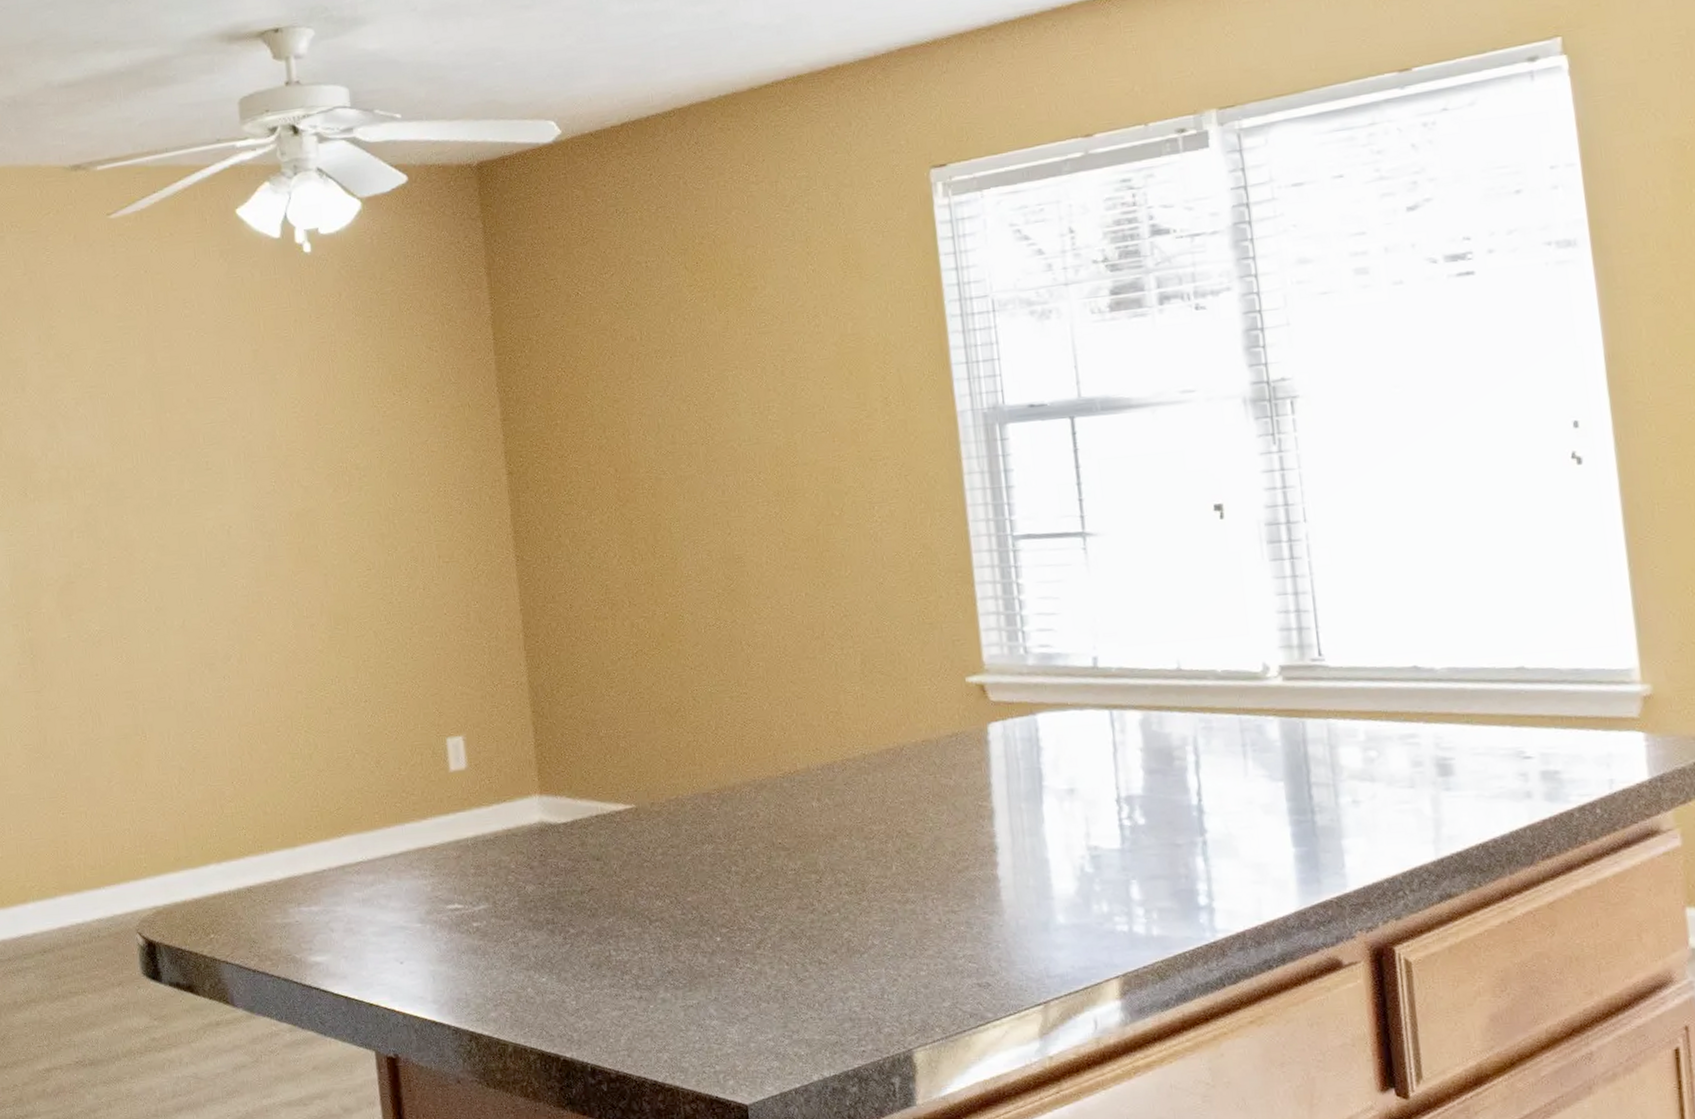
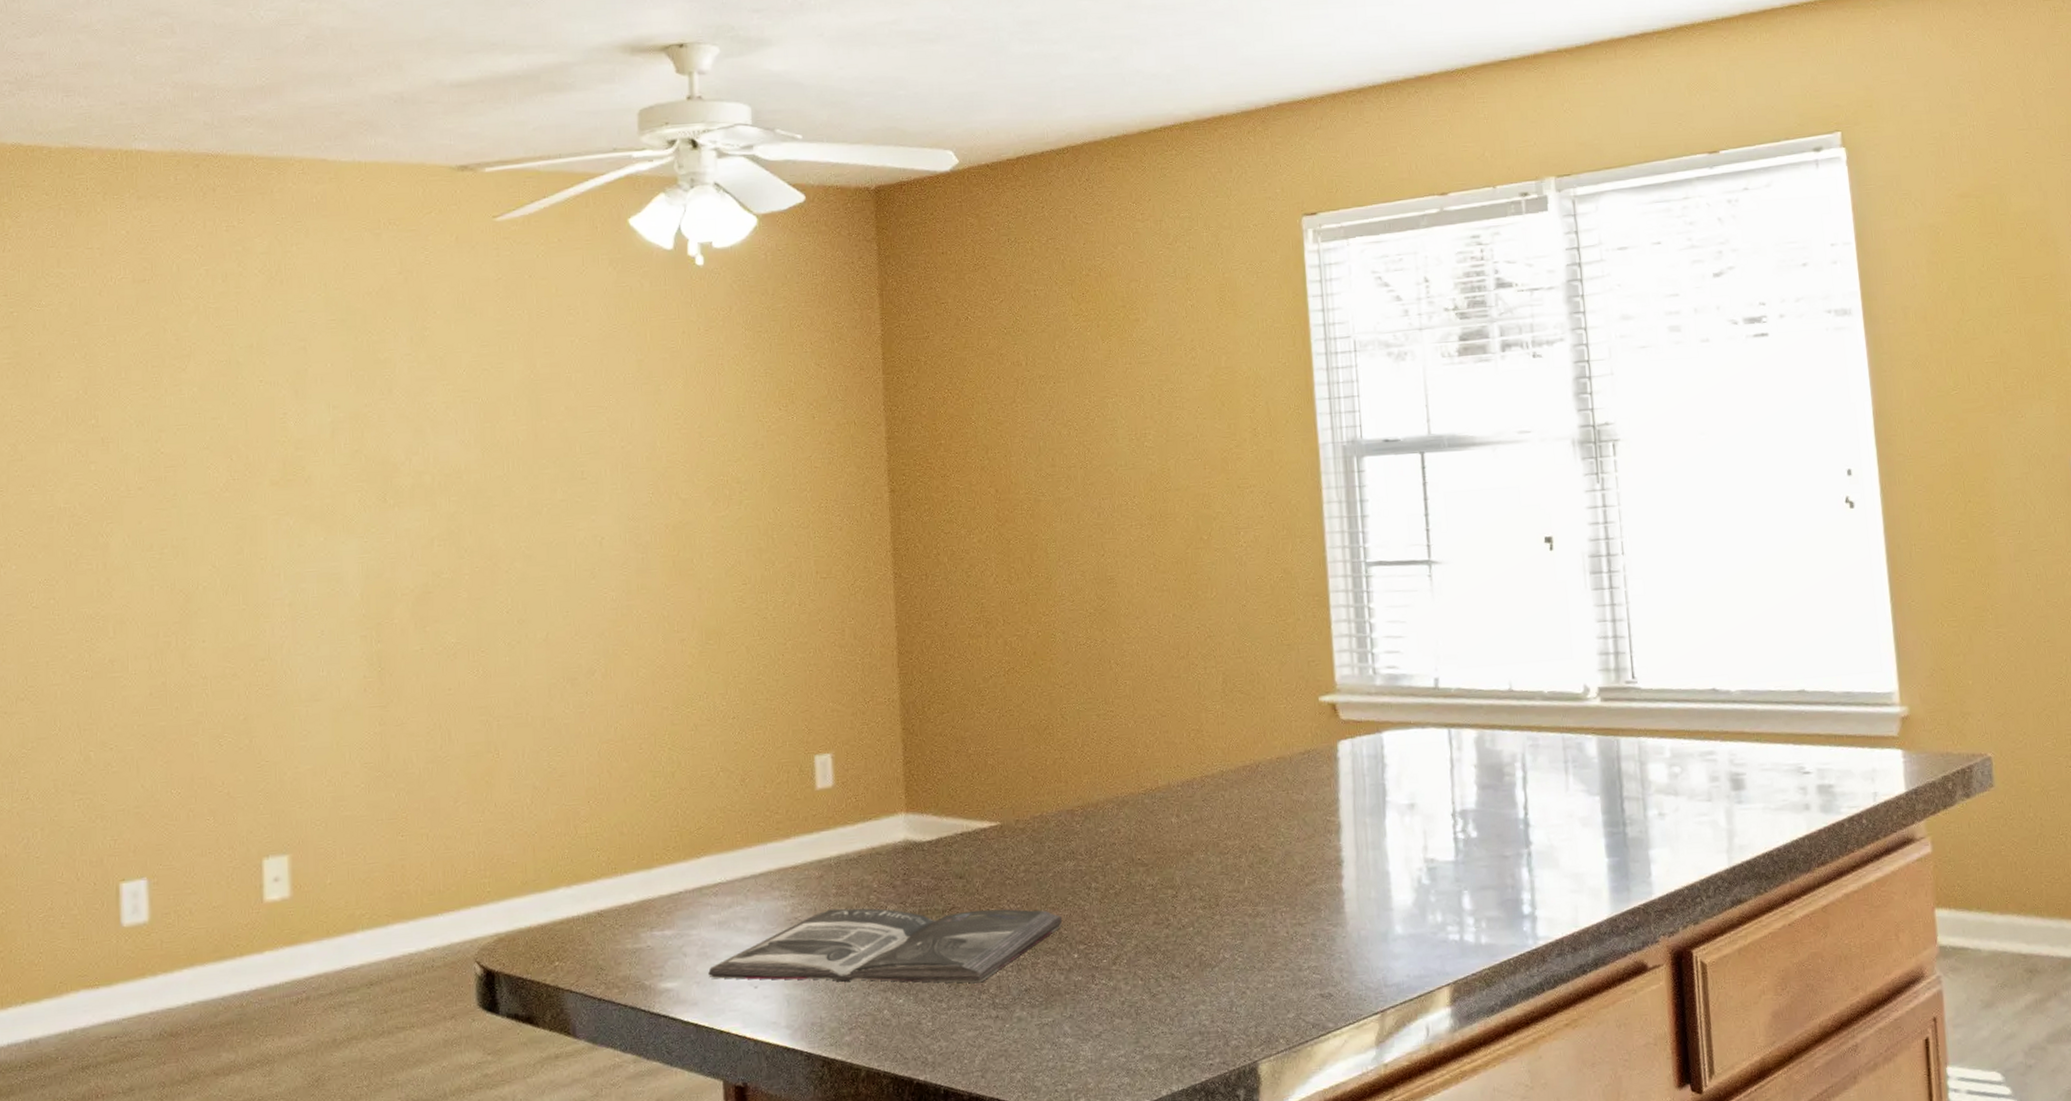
magazine: none [355,888,704,964] -> present [708,908,1063,984]

